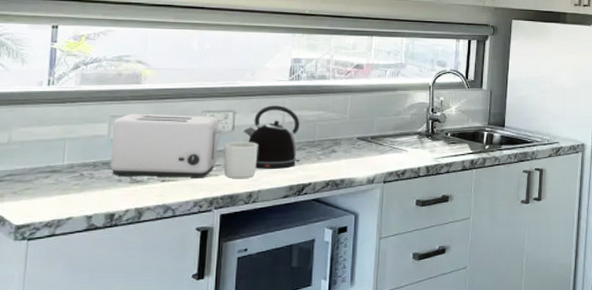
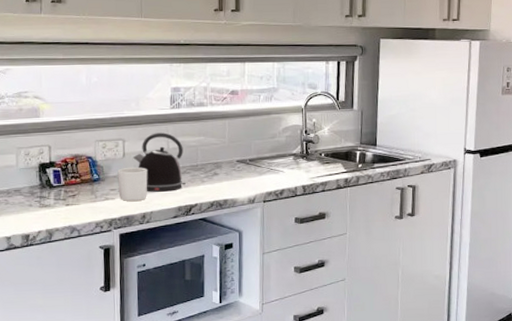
toaster: present [111,113,221,179] -> none [20,144,113,202]

